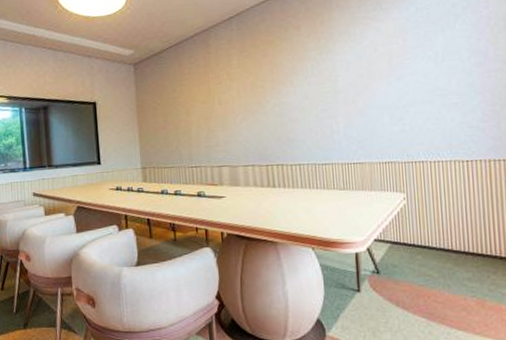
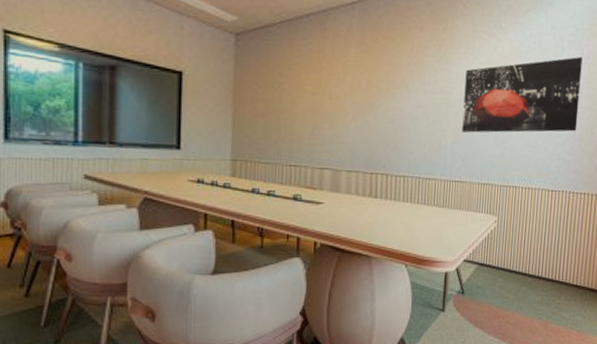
wall art: none [349,20,488,116] -> present [462,57,583,133]

